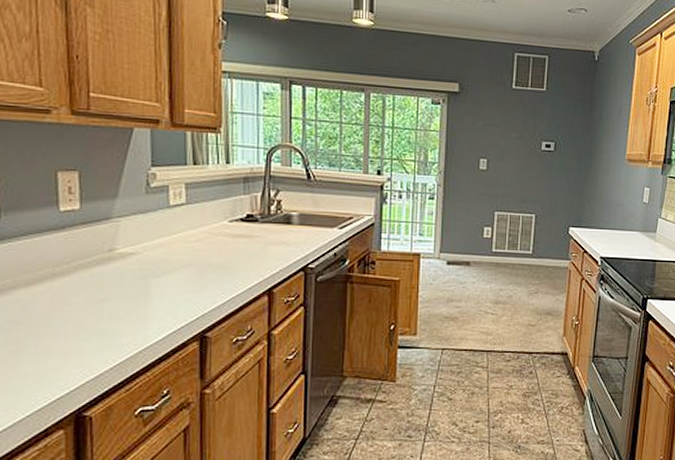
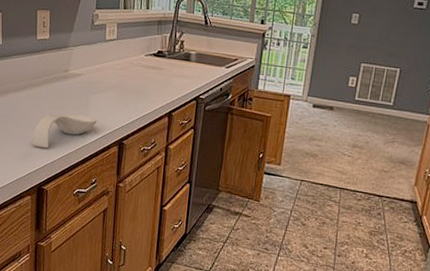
spoon rest: none [58,307,165,360] -> present [30,113,97,149]

